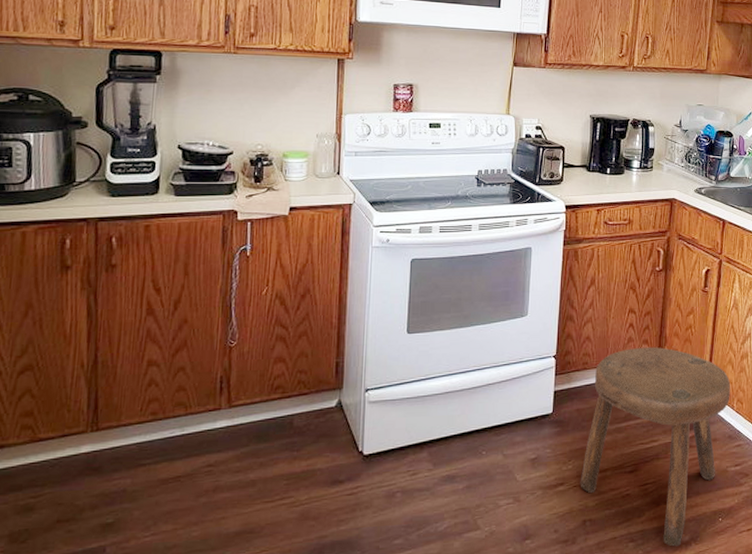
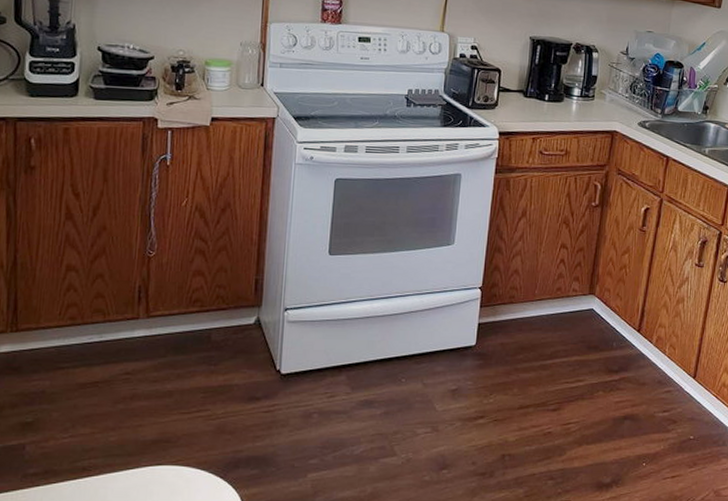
stool: present [580,347,731,547] -> none [500,285,664,488]

